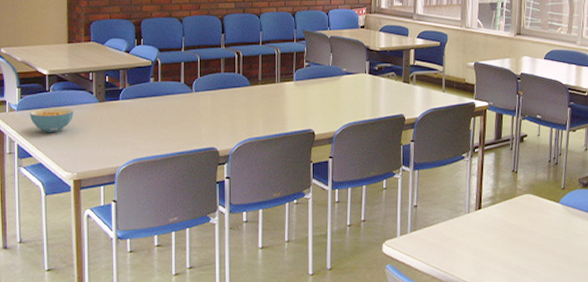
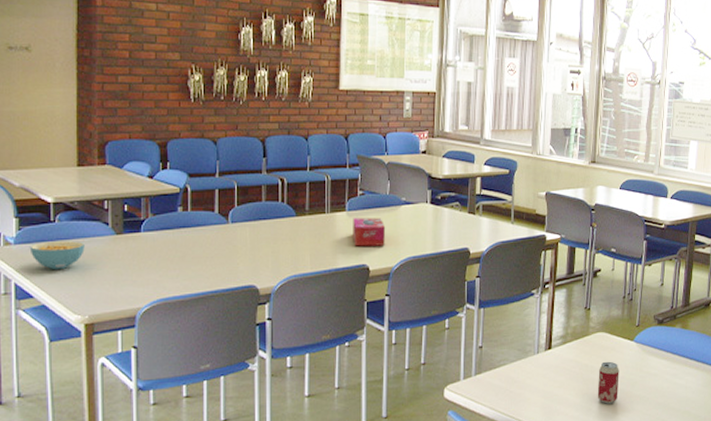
tissue box: none [300,87,329,113] -> present [353,218,386,246]
beverage can: none [525,222,546,262] -> present [597,361,619,404]

